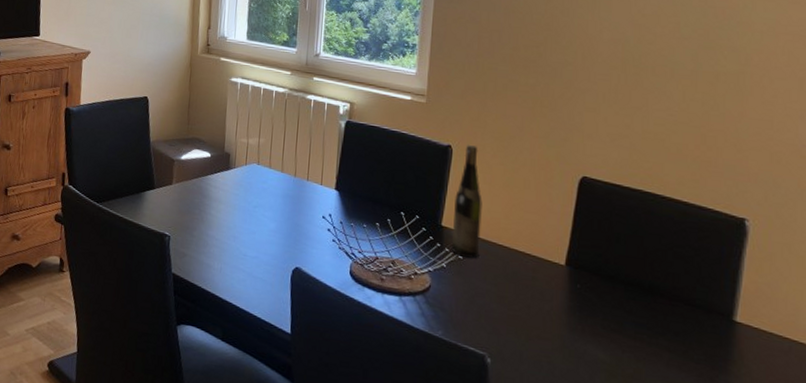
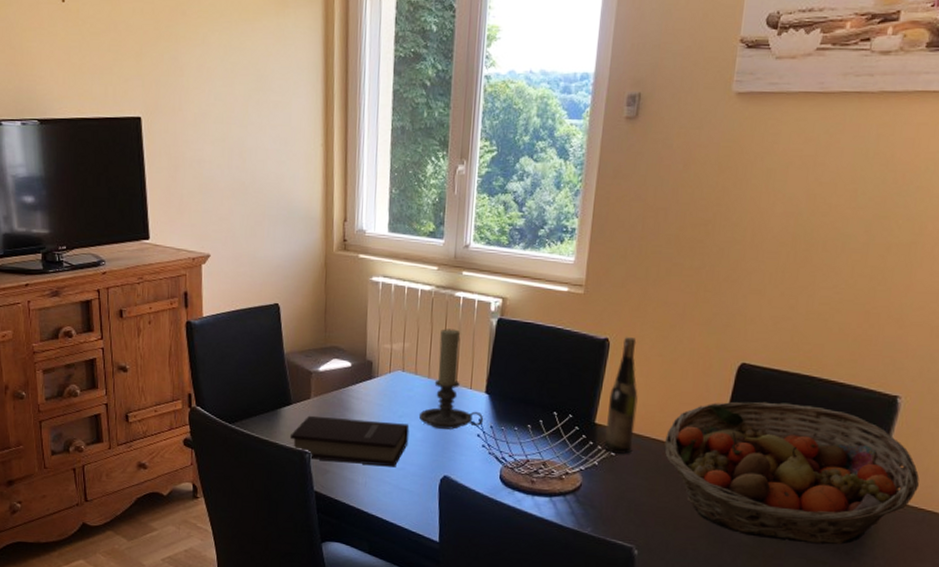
book: none [151,200,264,256] -> present [289,415,410,467]
candle holder: none [272,127,334,223] -> present [418,329,484,430]
fruit basket: none [512,213,780,370] -> present [665,401,920,545]

